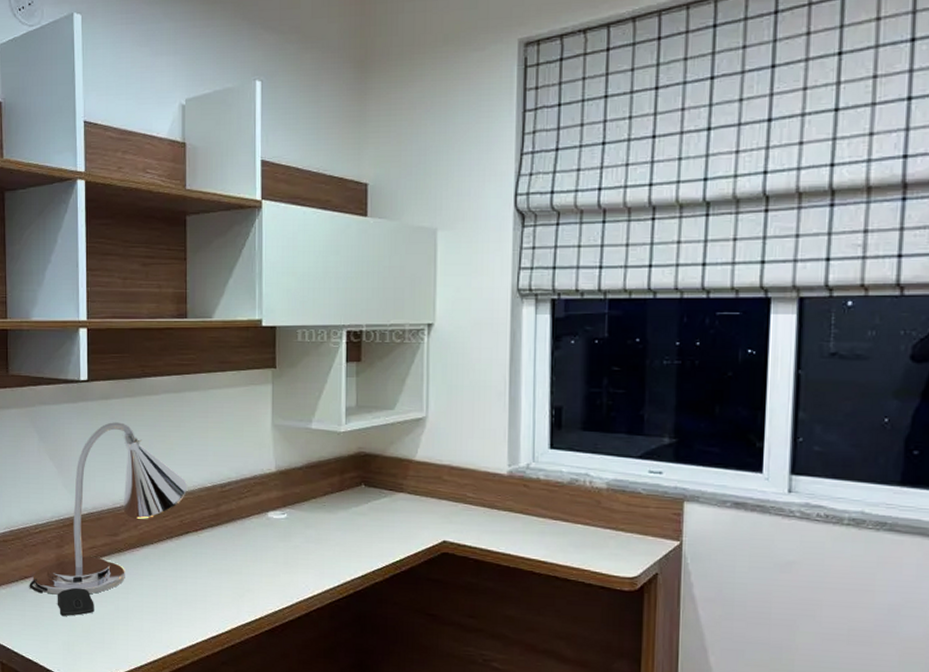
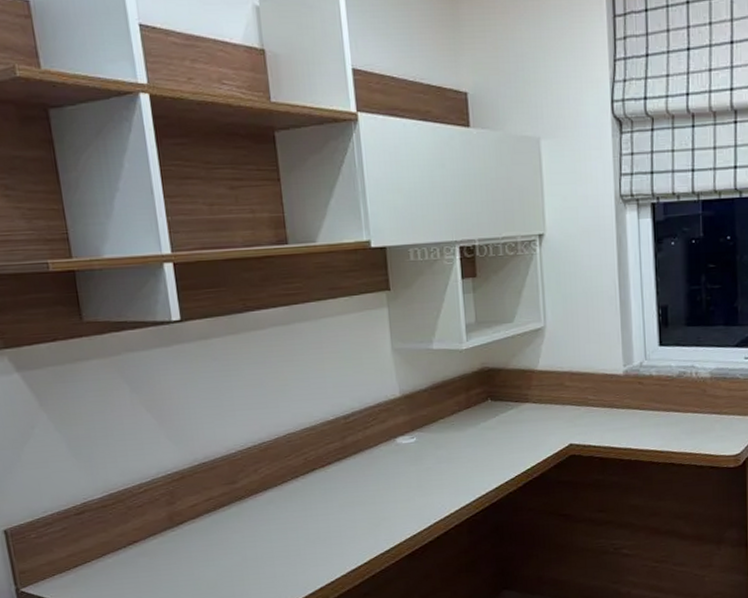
table lamp: present [29,422,188,595] -> none [139,362,309,557]
computer mouse: present [57,587,94,616] -> none [174,543,219,576]

